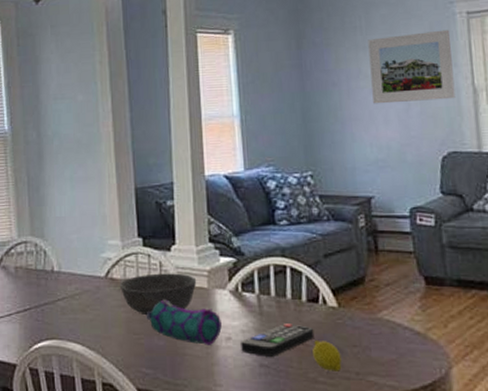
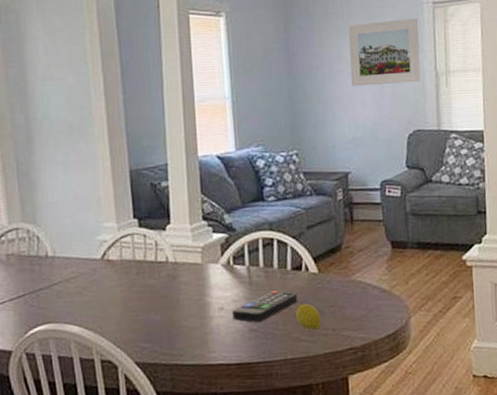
bowl: present [119,273,197,316] -> none [115,251,192,294]
pencil case: present [146,299,222,346] -> none [142,276,215,317]

